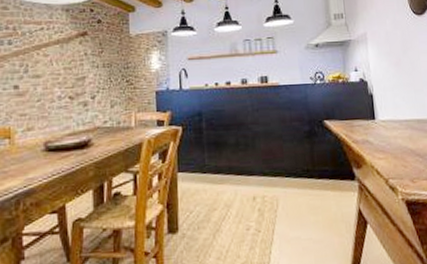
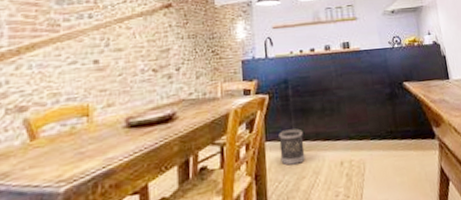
wastebasket: none [191,161,217,197] -> present [278,128,305,166]

